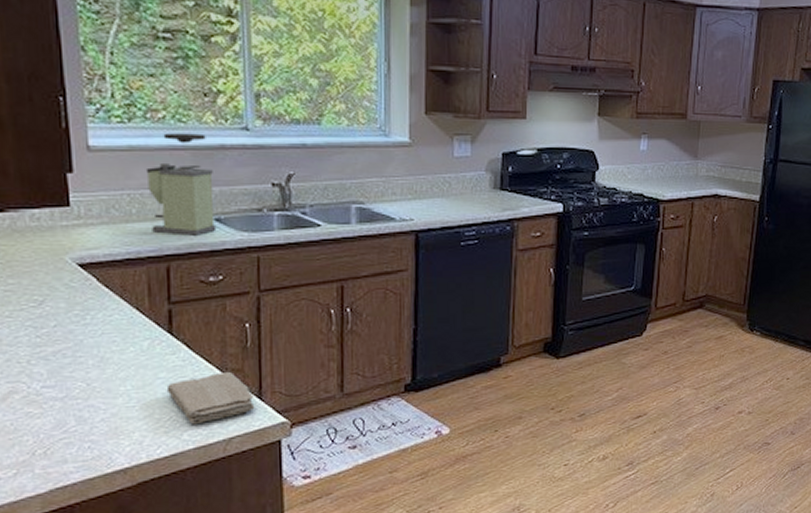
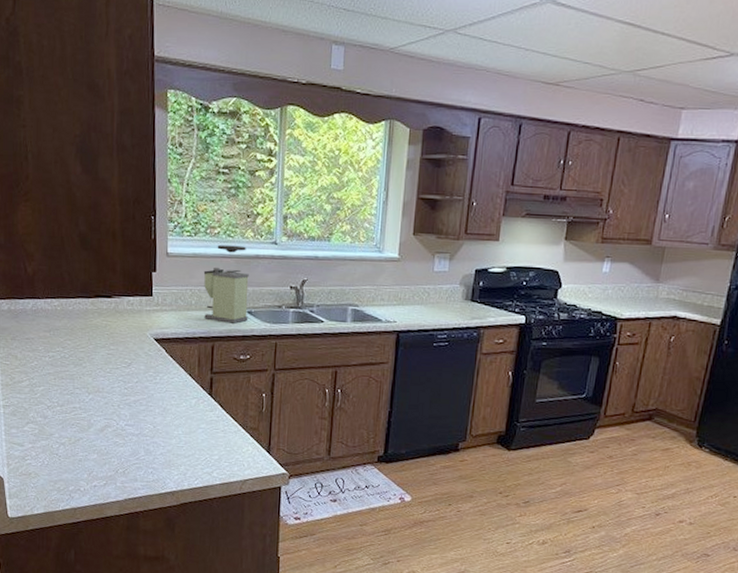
washcloth: present [166,371,255,425] -> none [205,428,265,466]

